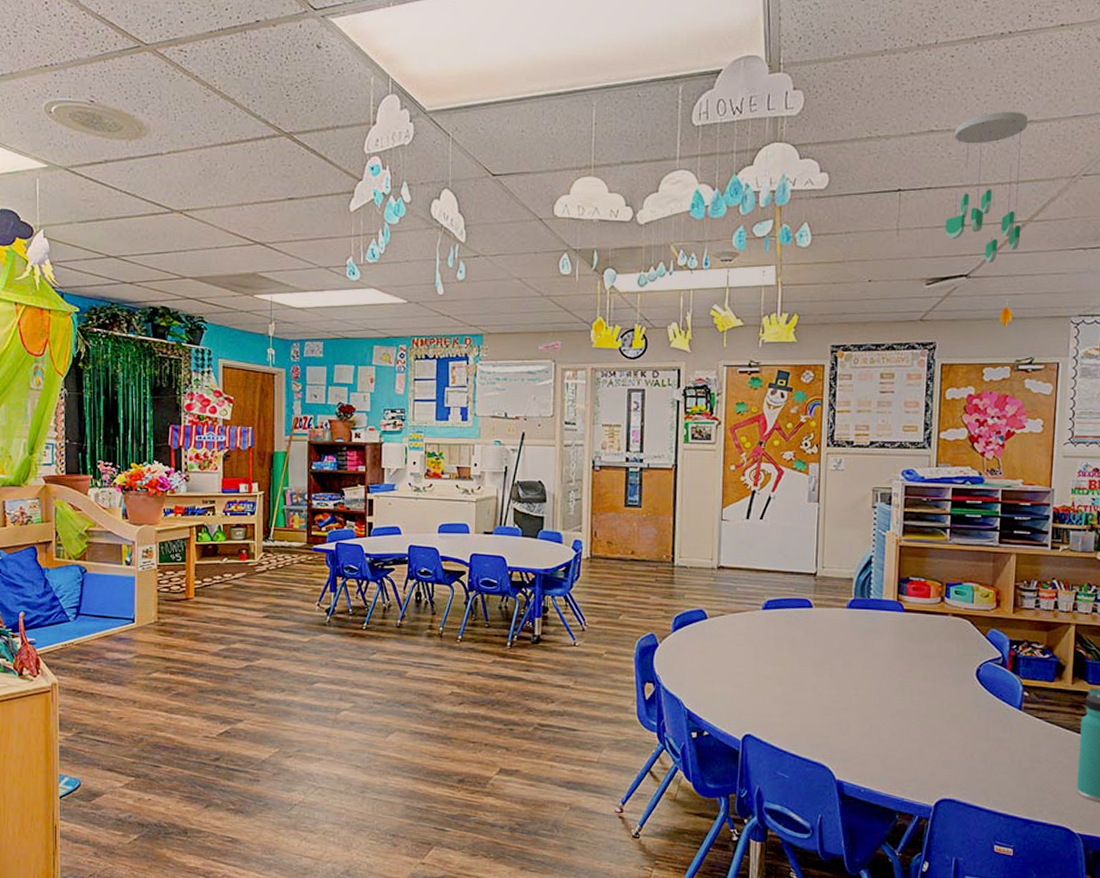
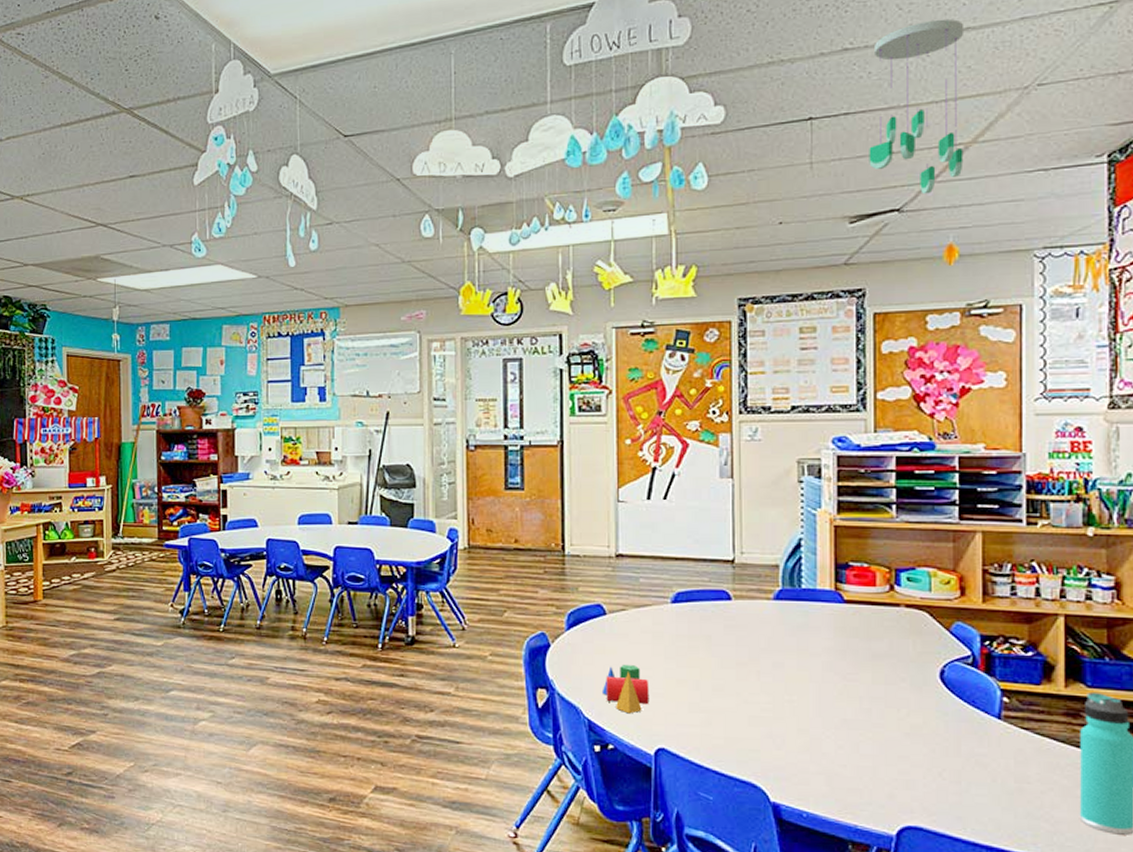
toy blocks: none [700,663,741,705] -> present [601,665,650,714]

